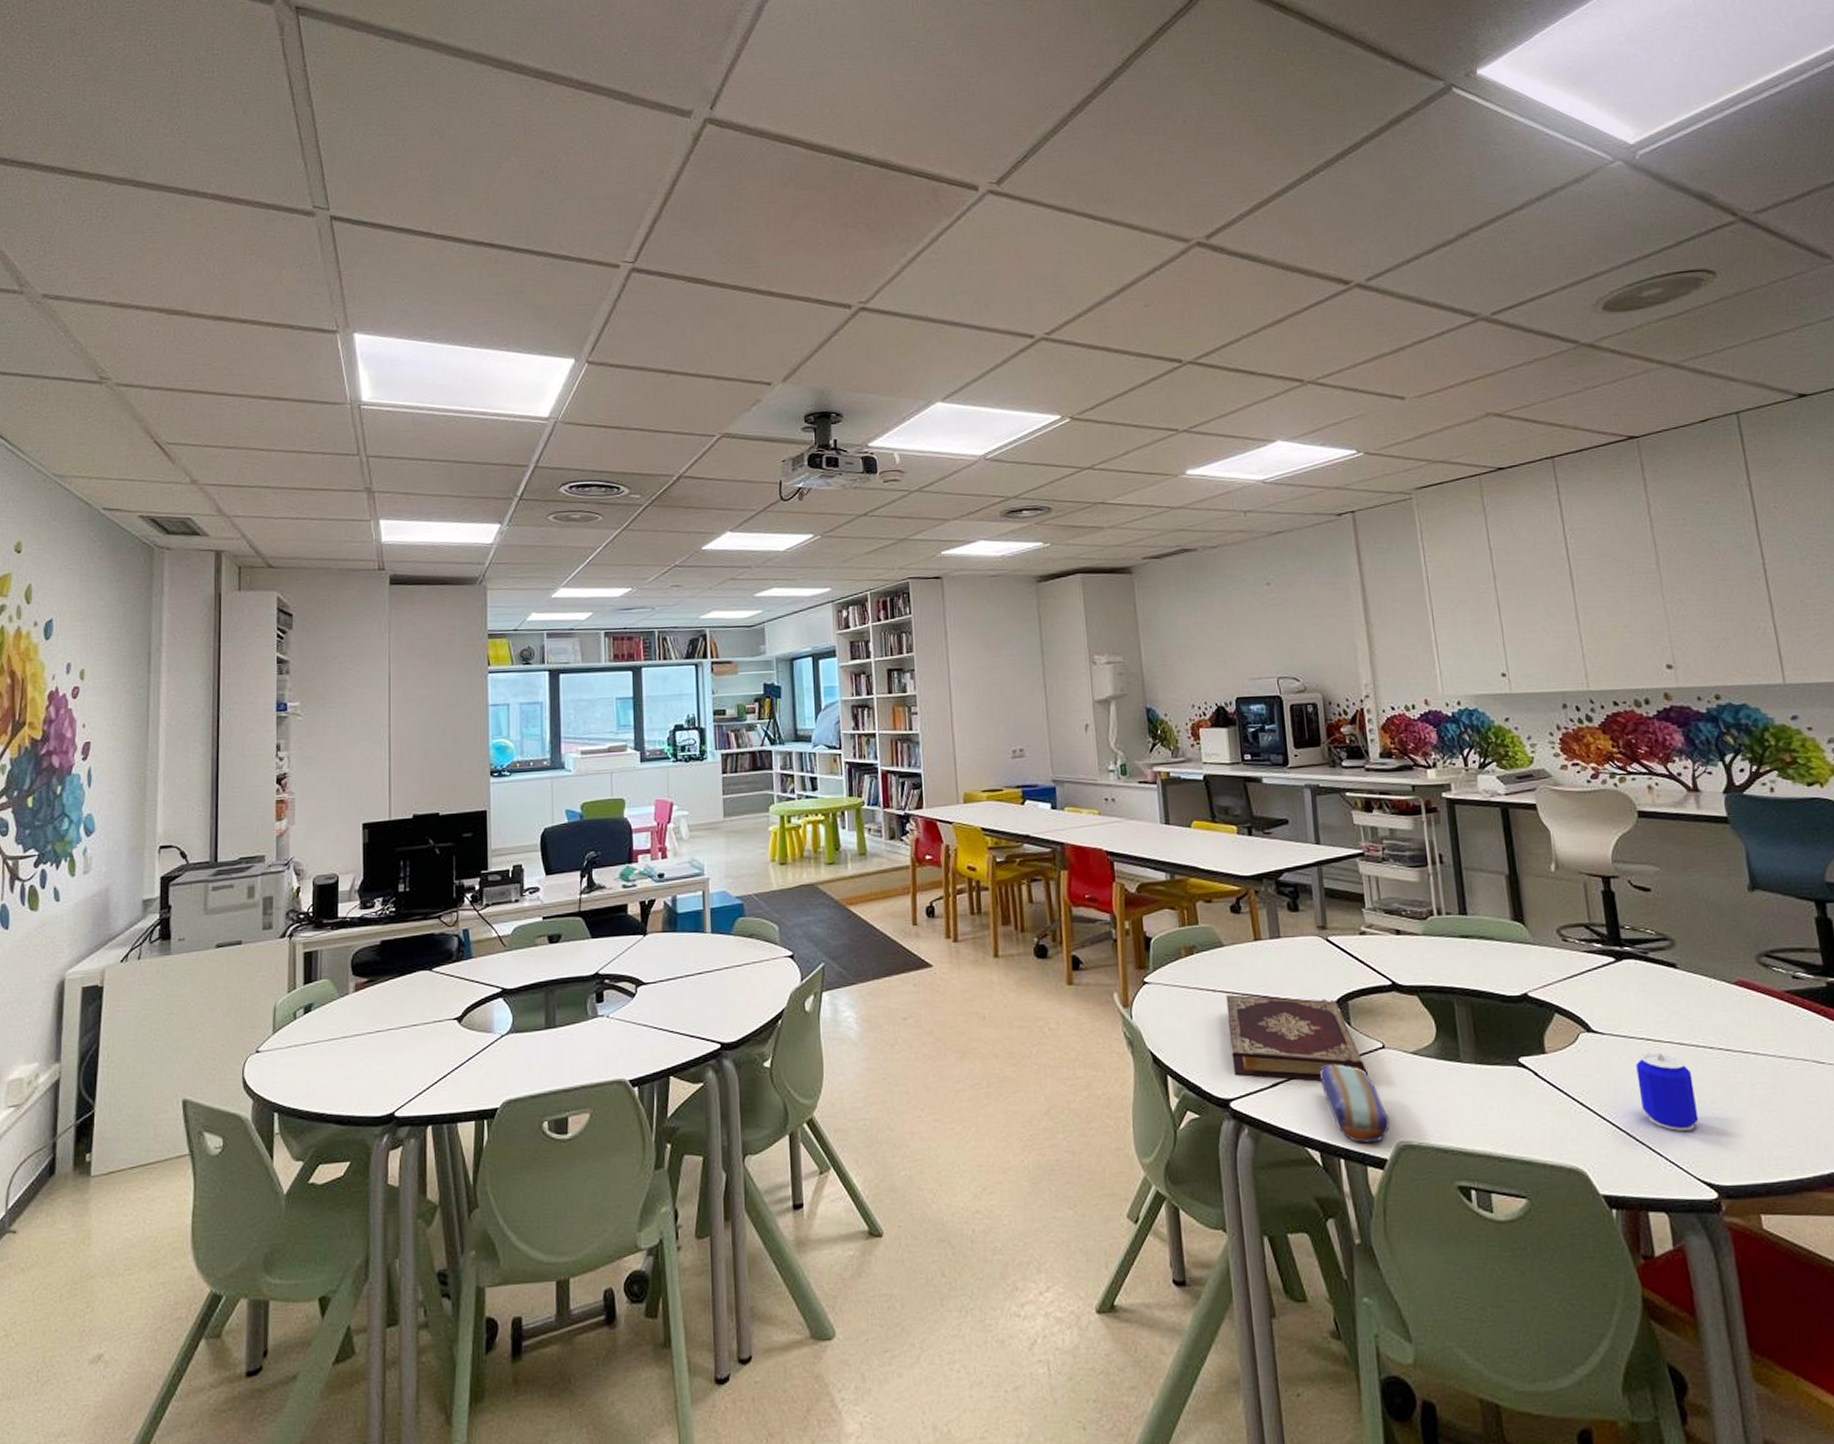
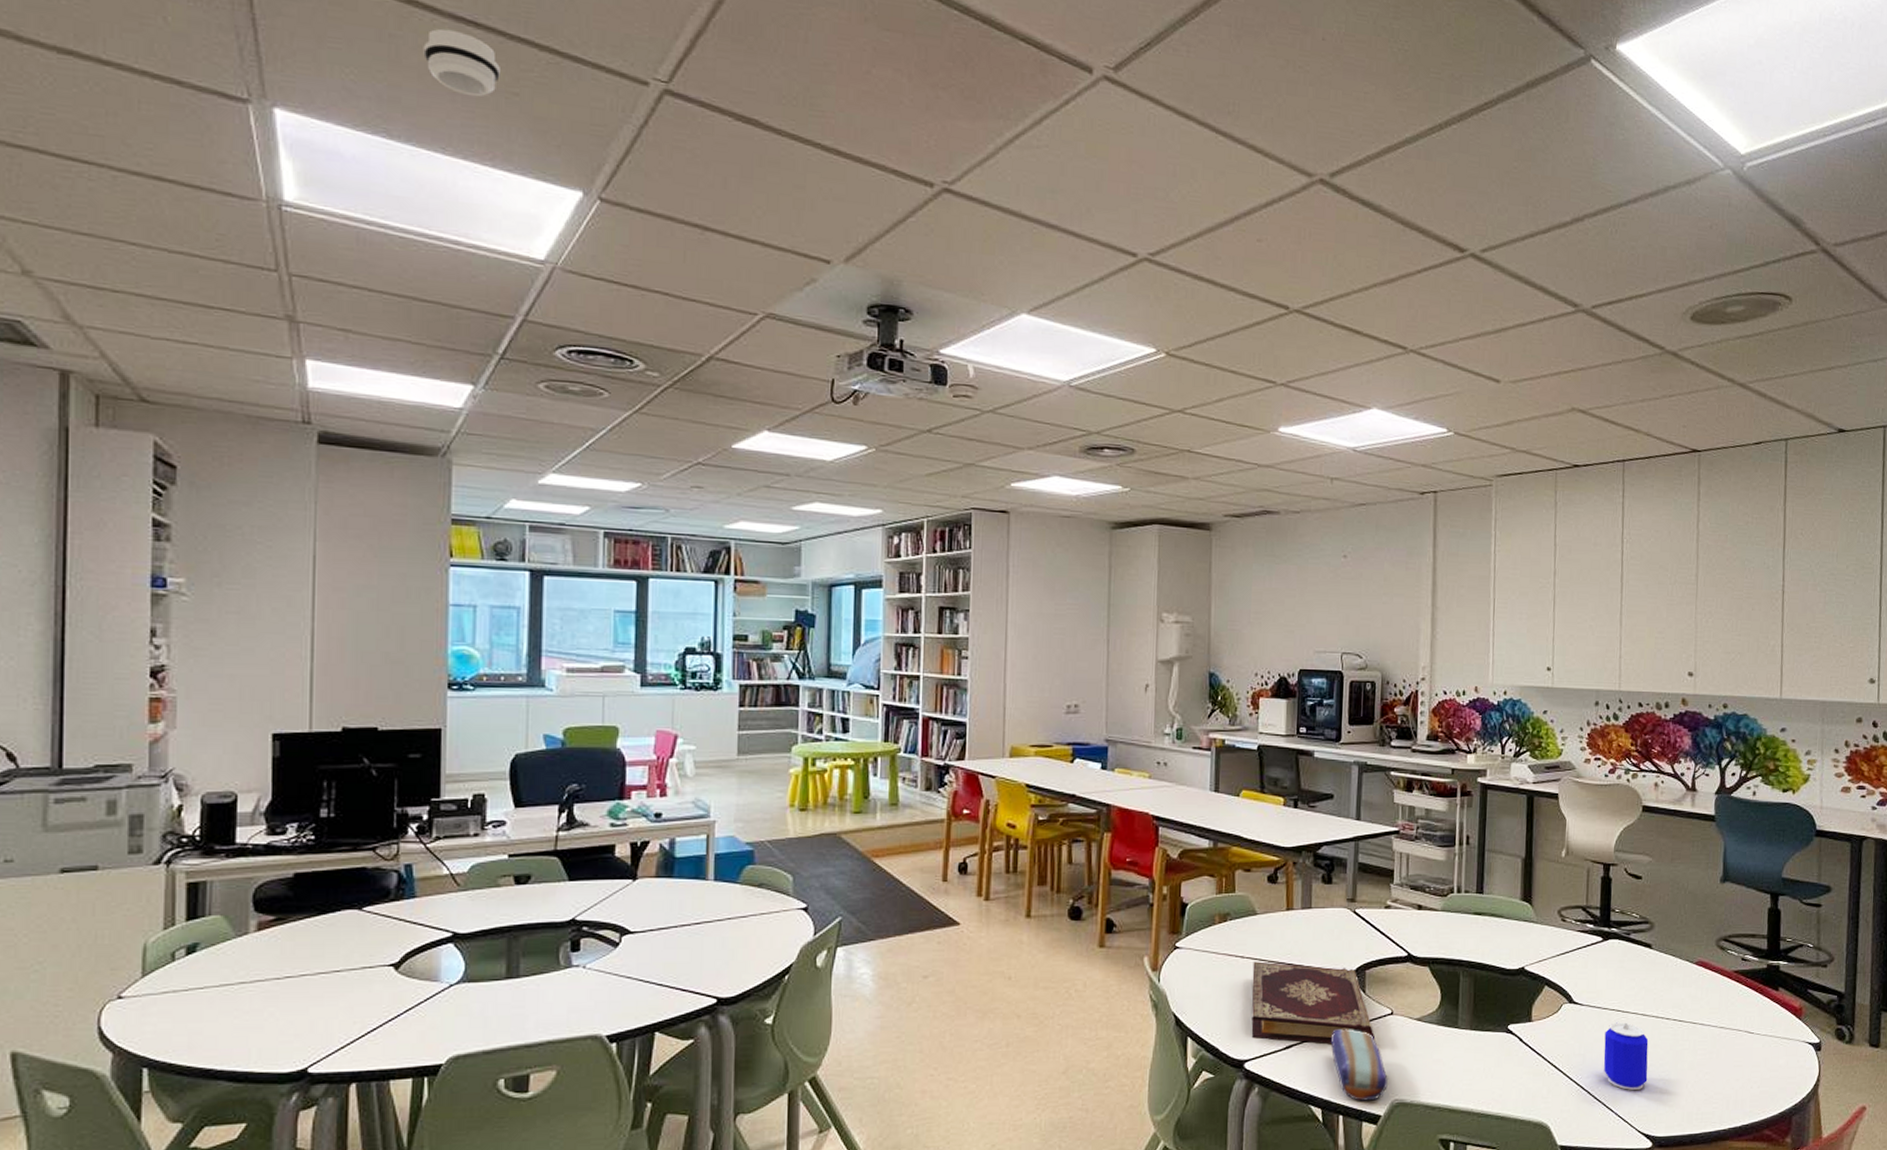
smoke detector: none [455,252,510,300] -> present [423,28,500,97]

